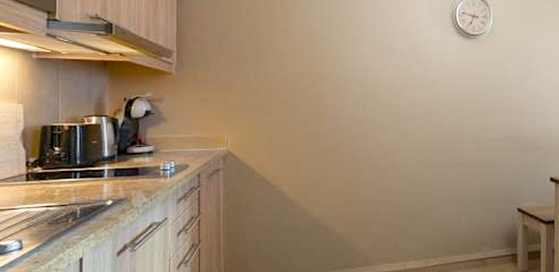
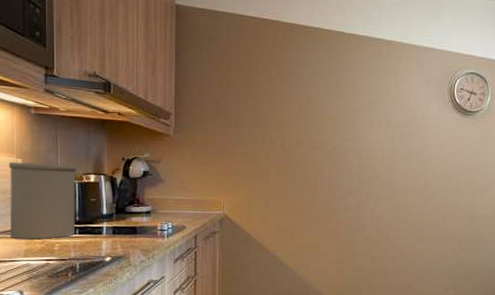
canister: none [9,108,78,186] -> present [9,162,77,240]

